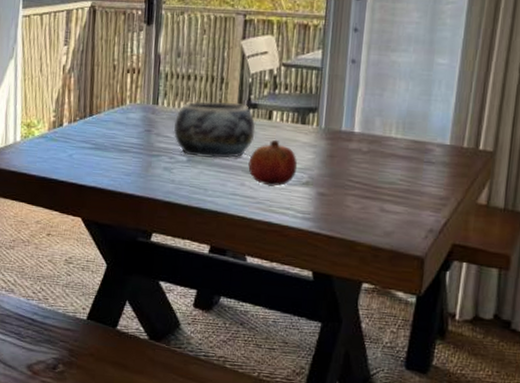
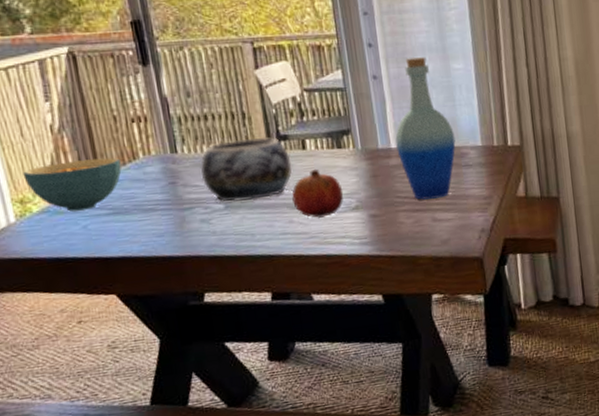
cereal bowl: none [34,98,110,142] -> present [22,157,122,212]
bottle: none [359,46,423,190] -> present [395,56,456,200]

